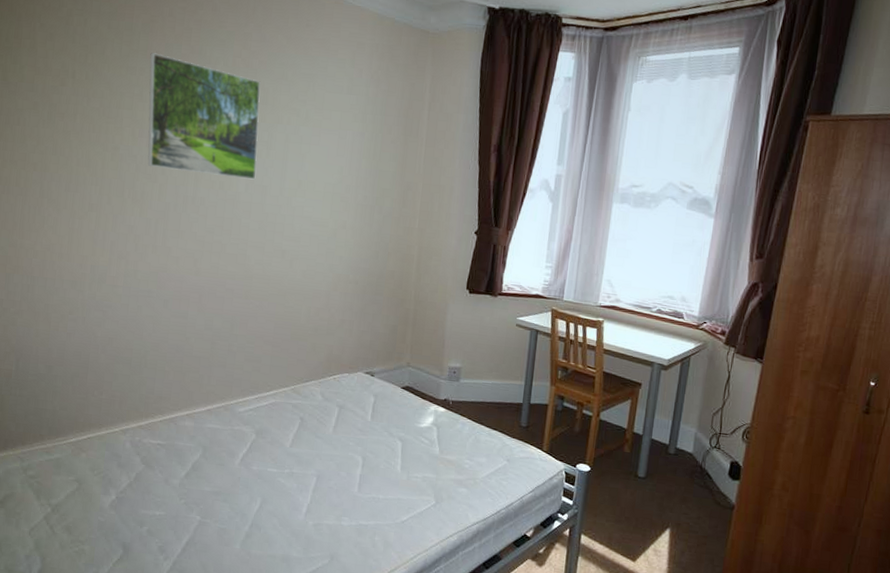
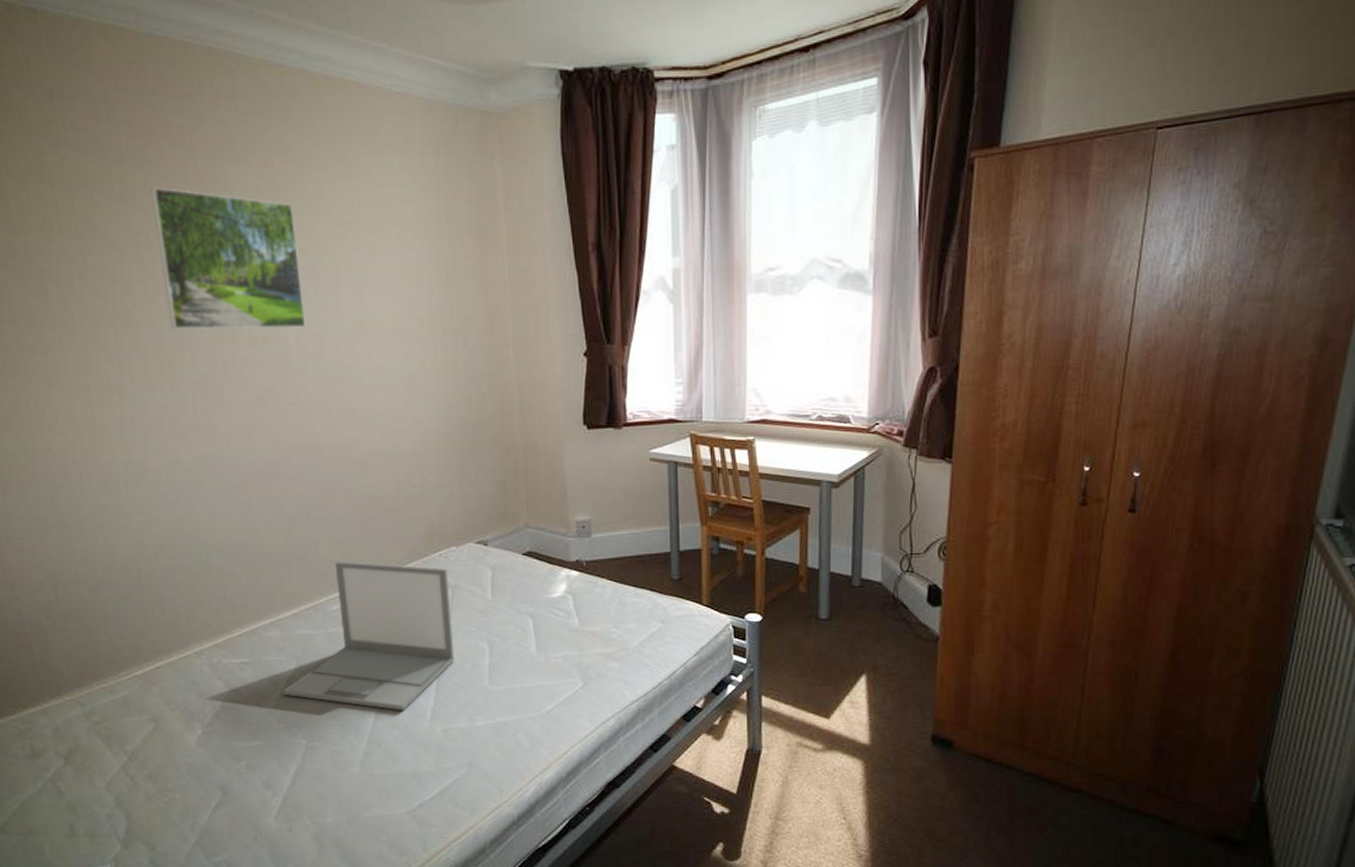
laptop: none [188,371,339,504] -> present [283,561,455,711]

